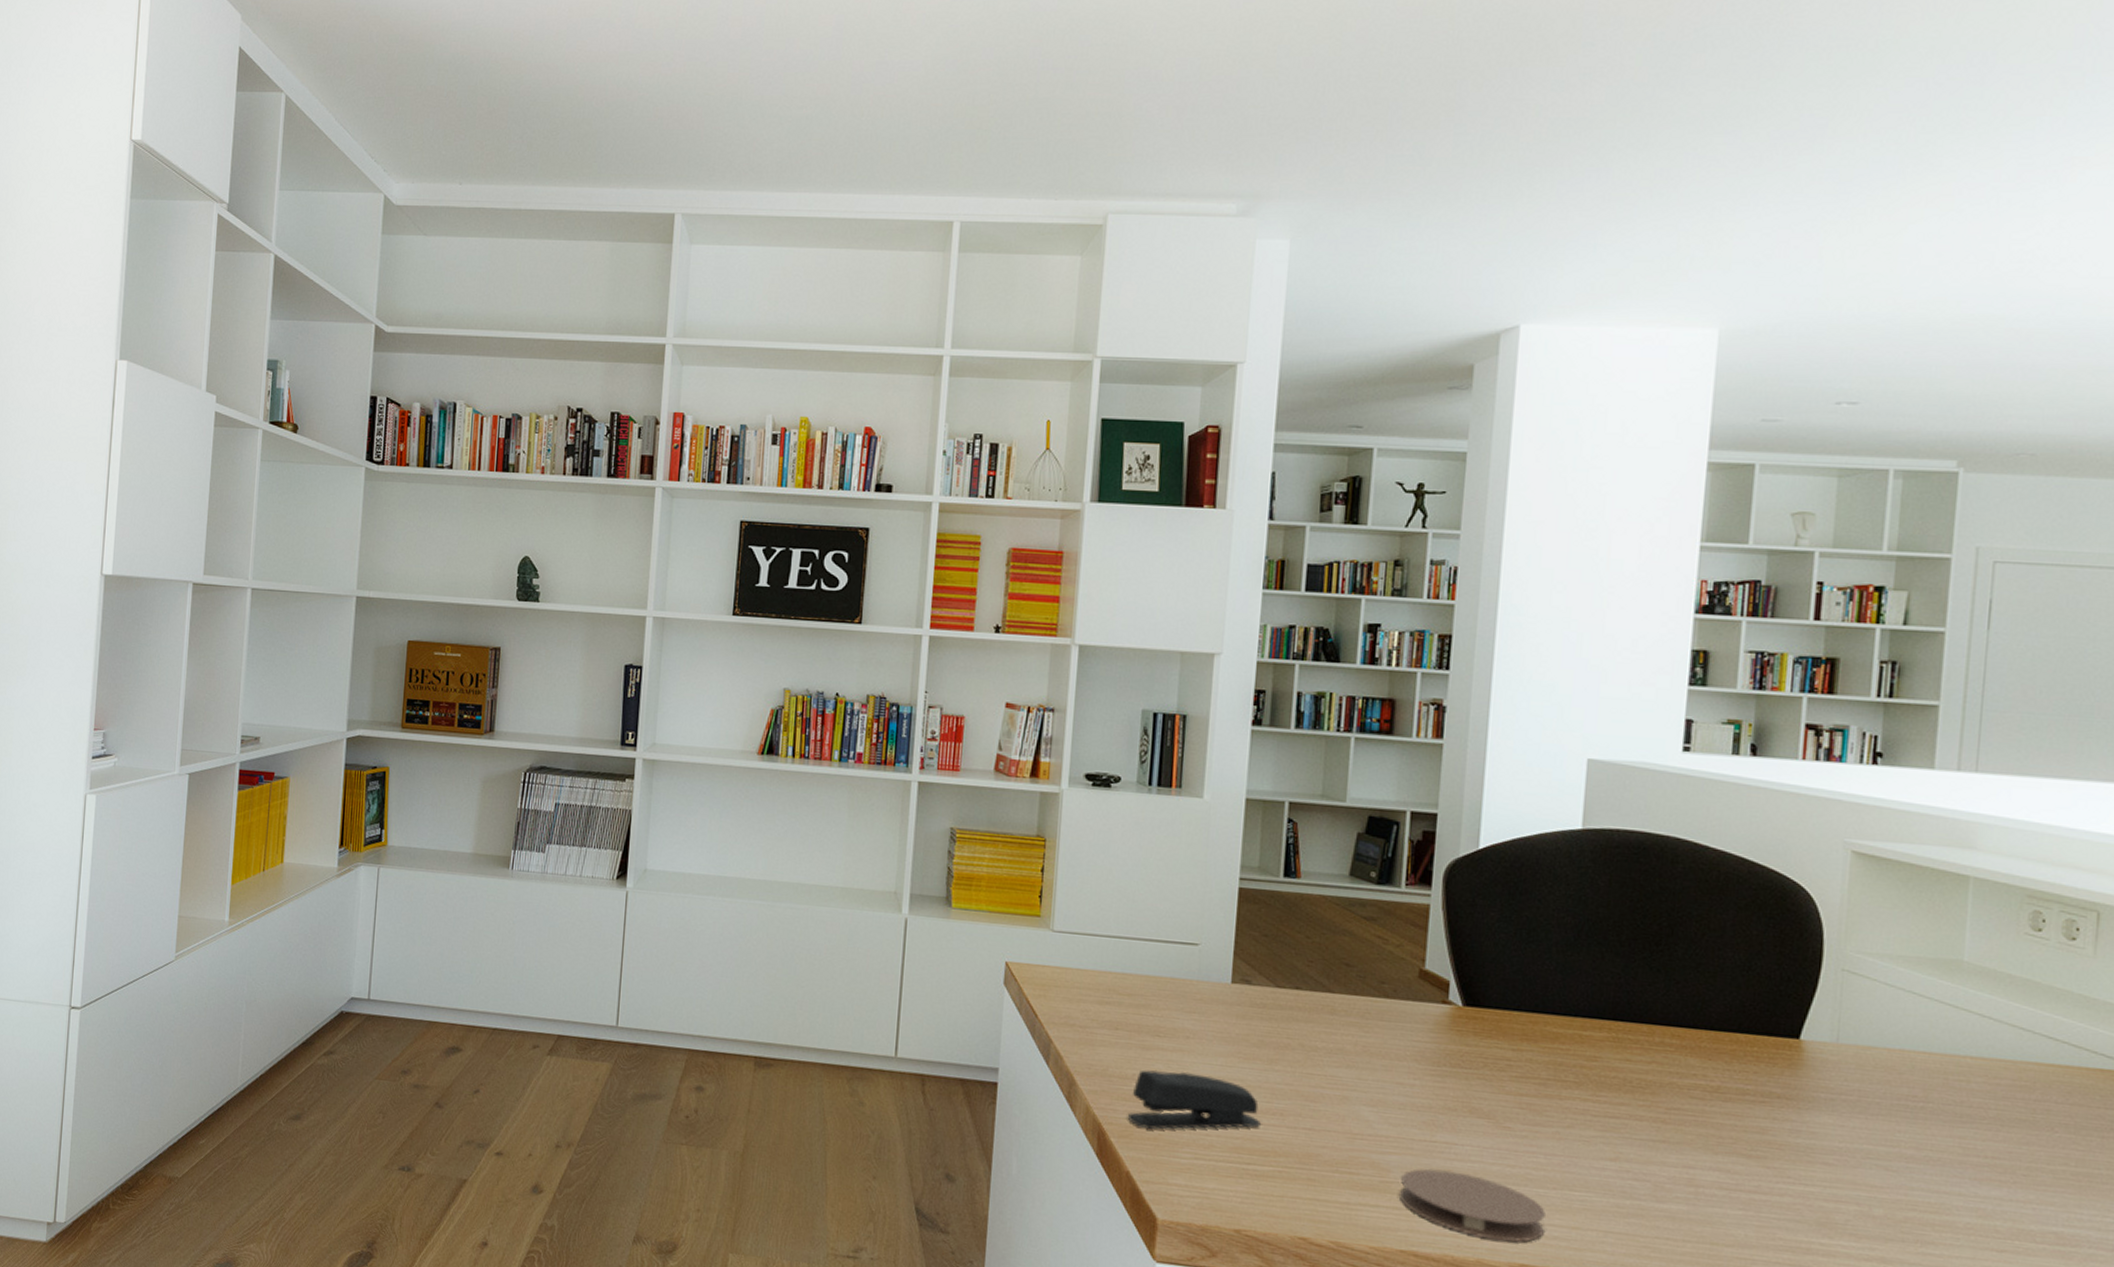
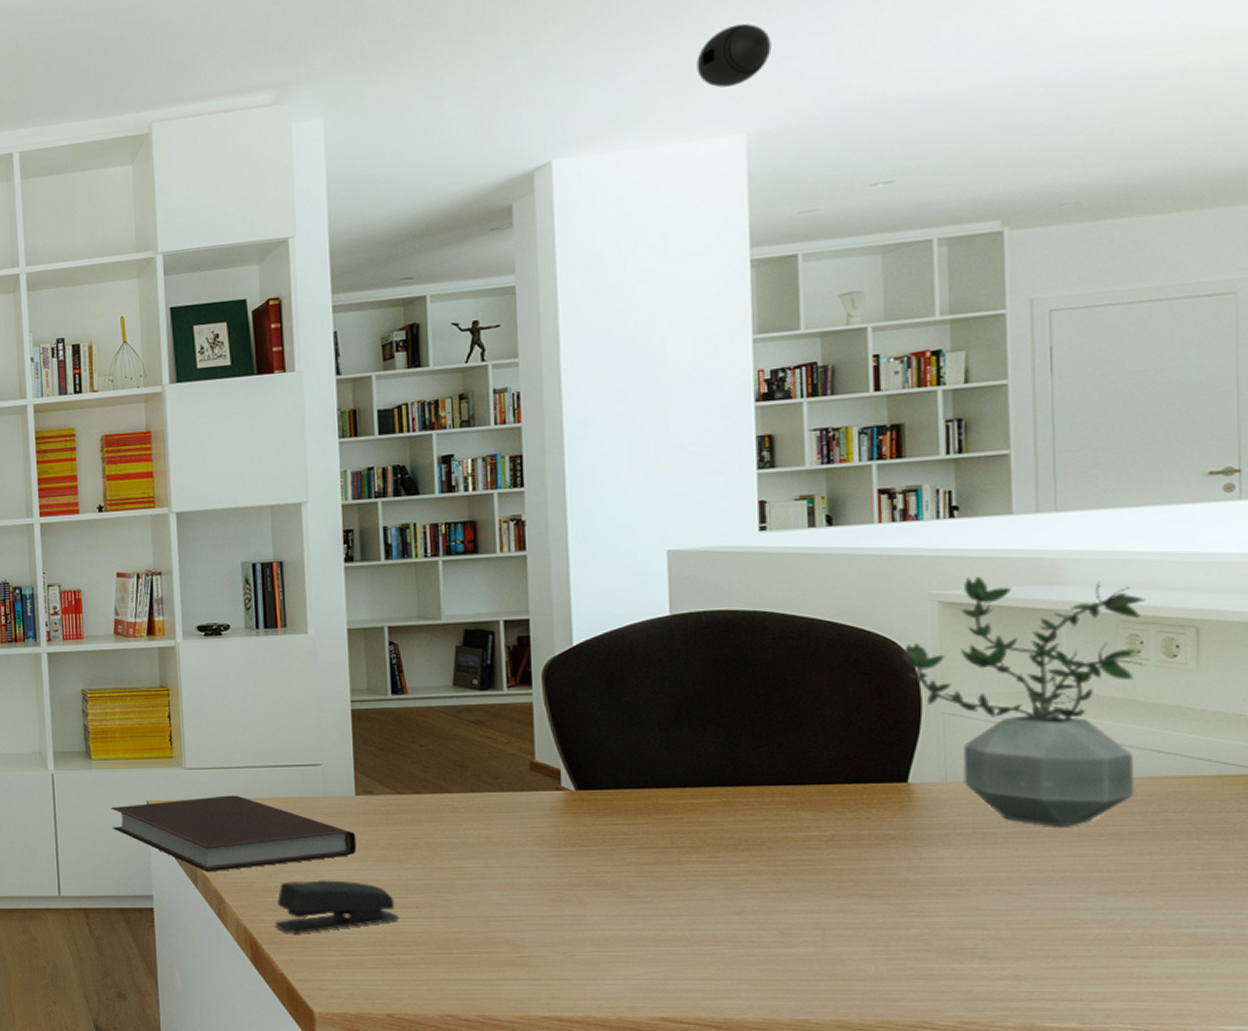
notebook: none [963,963,1226,1050] -> present [110,795,357,873]
coaster: present [1398,1168,1546,1242] -> none [536,940,679,999]
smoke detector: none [1677,213,1755,277] -> present [696,23,772,88]
potted plant: none [1811,829,2053,1106] -> present [904,576,1146,827]

